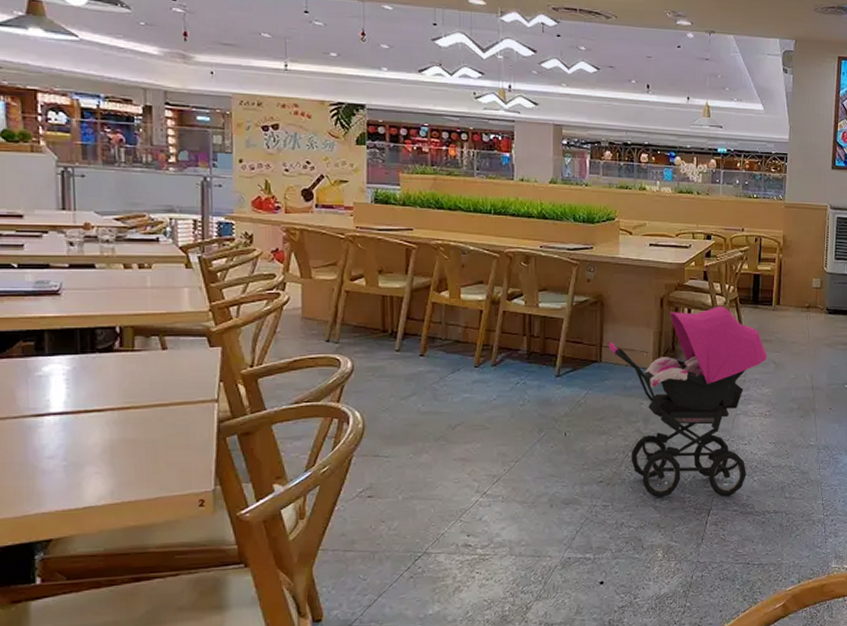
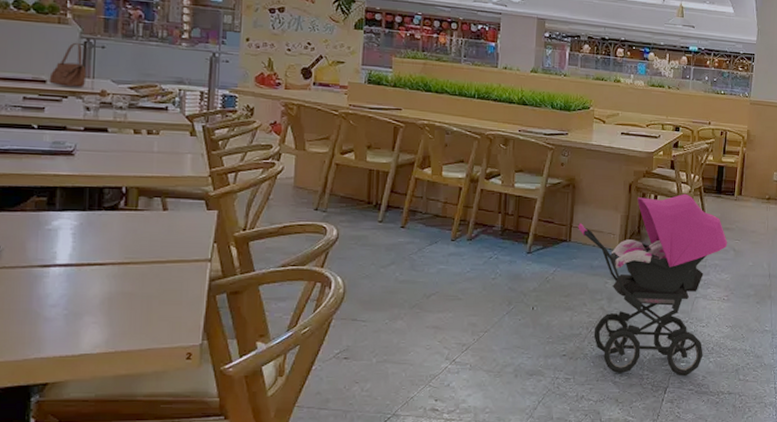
handbag: none [26,172,67,222] -> present [49,42,87,88]

